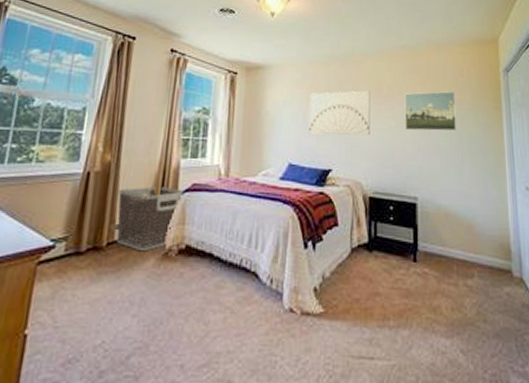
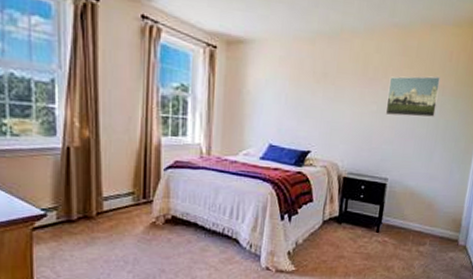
clothes hamper: present [116,186,184,252] -> none [102,162,167,221]
wall art: present [309,90,370,136] -> none [290,72,356,120]

